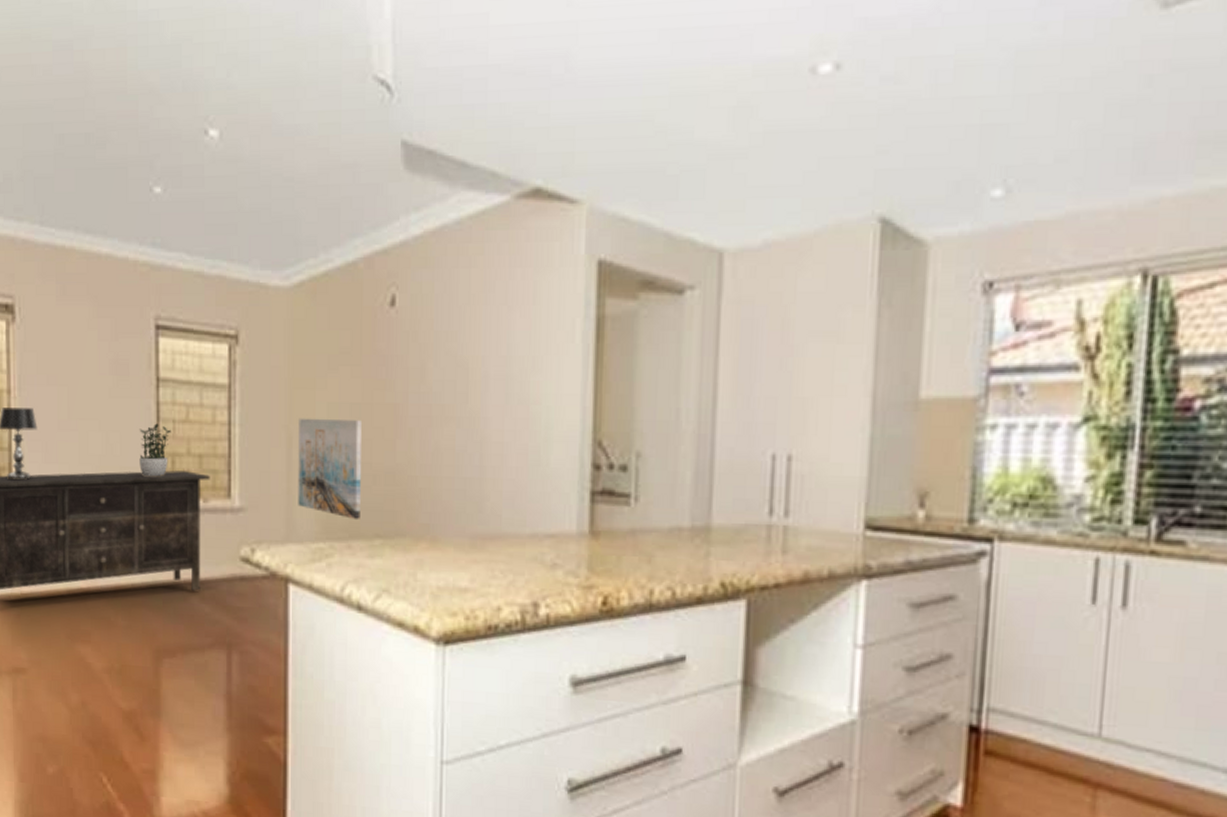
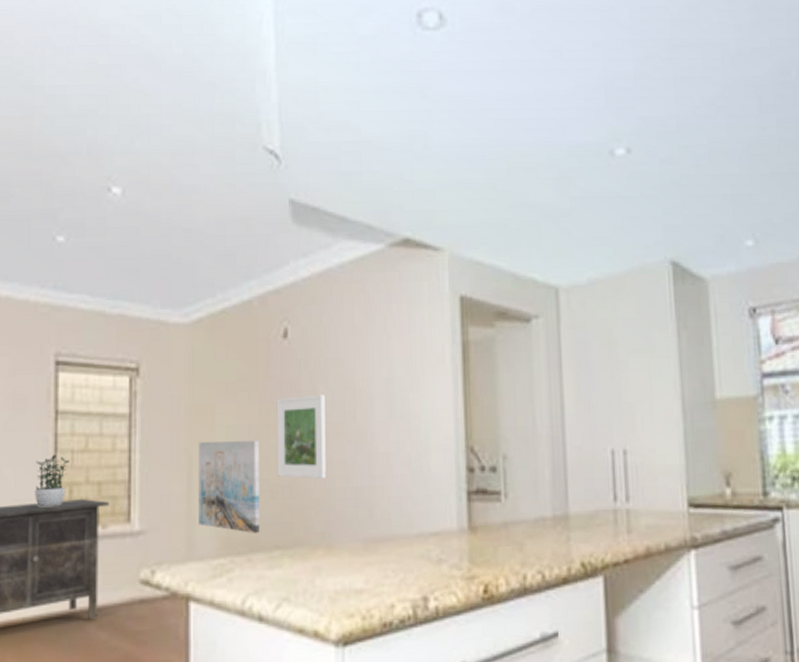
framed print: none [380,372,434,467] -> present [276,394,326,479]

